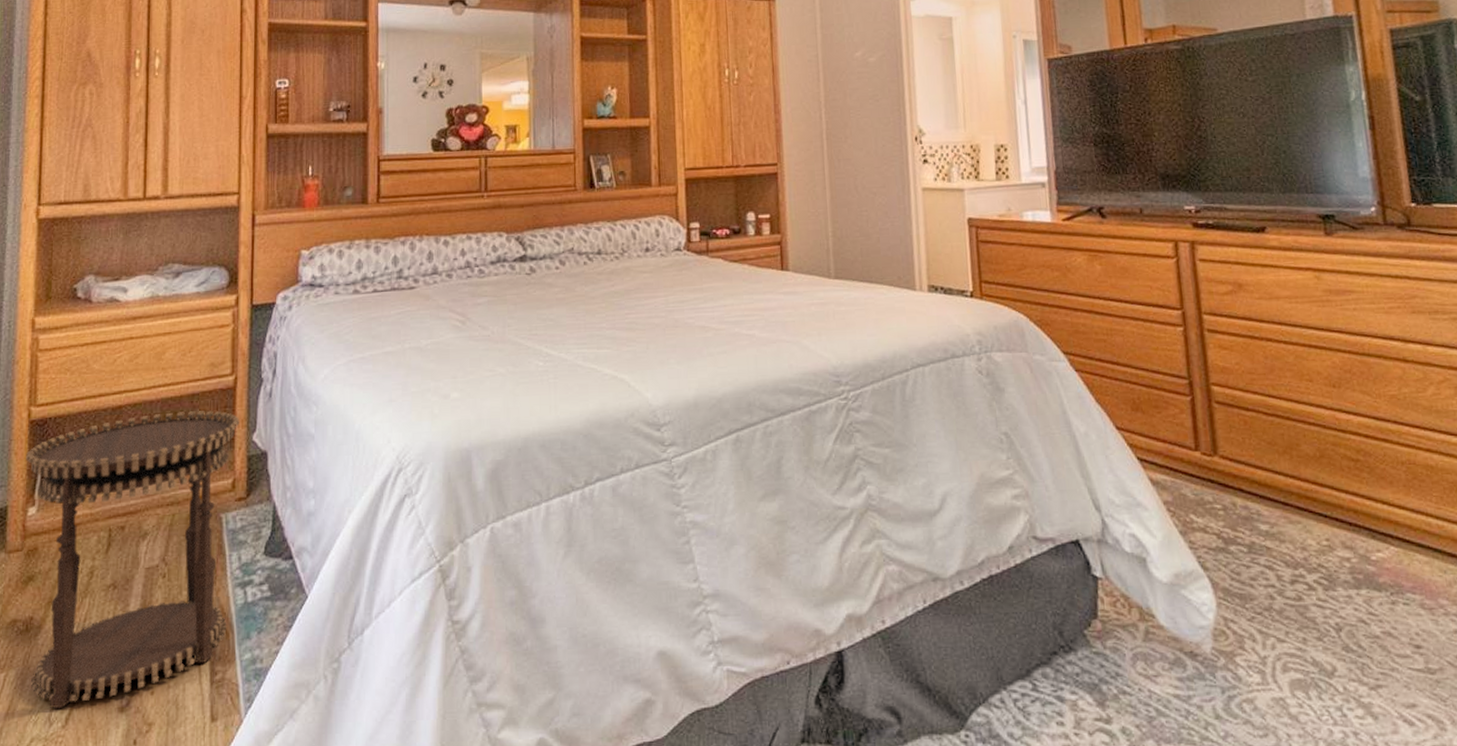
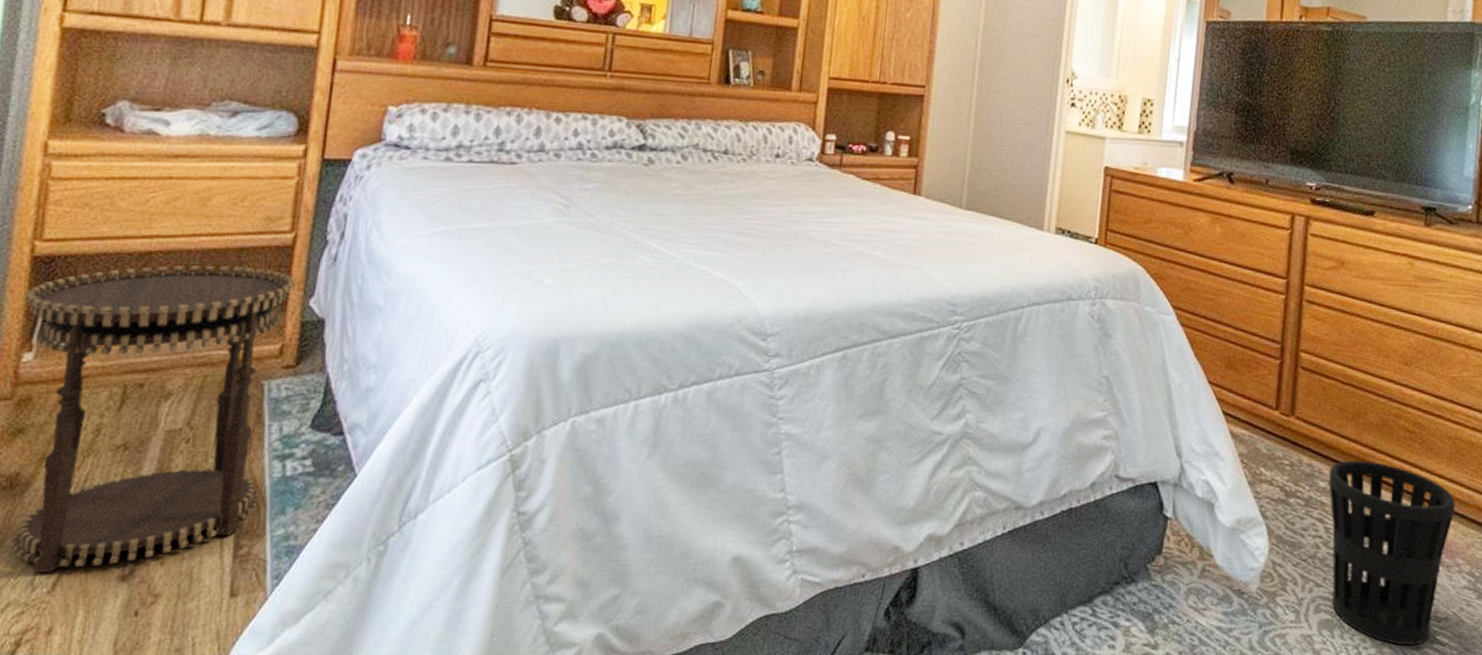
wastebasket: none [1269,497,1427,703] -> present [1328,460,1456,645]

